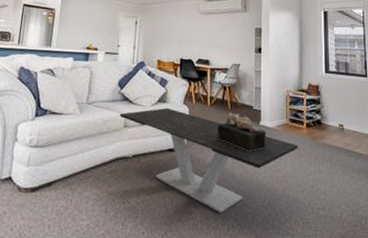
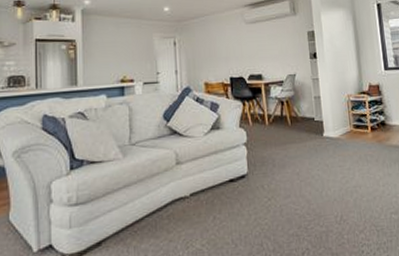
coffee table: present [119,107,298,213] -> none [169,134,365,238]
decorative box: present [217,112,267,153] -> none [278,128,333,168]

